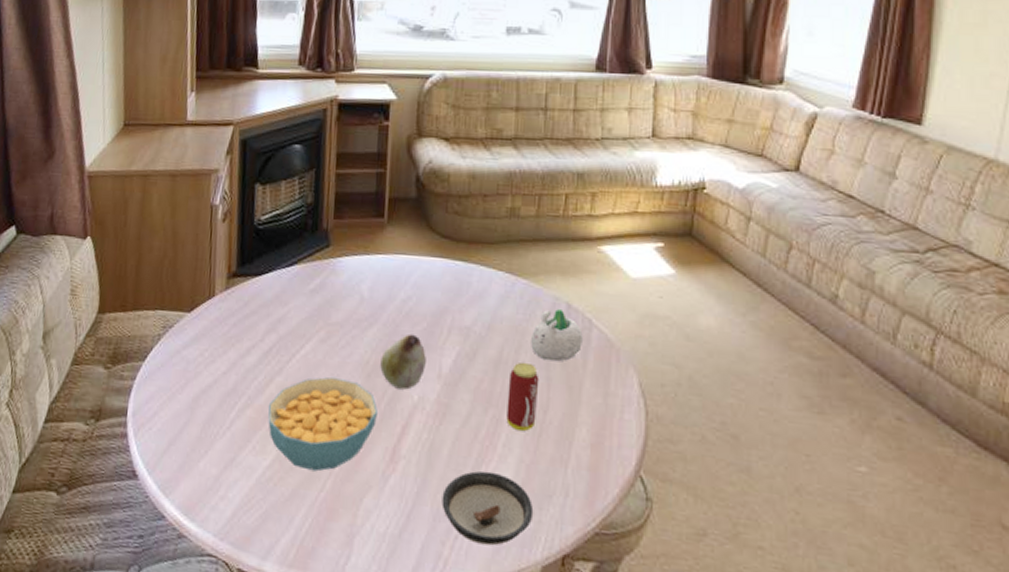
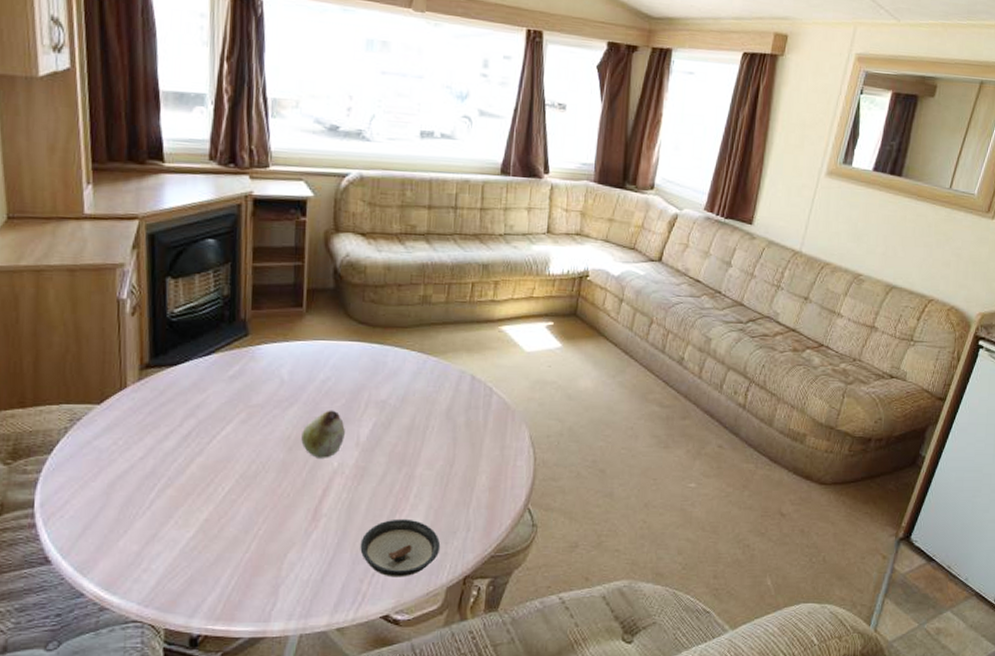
cereal bowl: present [268,376,377,472] -> none [189,453,299,536]
beverage can: present [506,361,540,432] -> none [418,426,447,484]
succulent planter: present [529,308,583,362] -> none [439,380,484,424]

